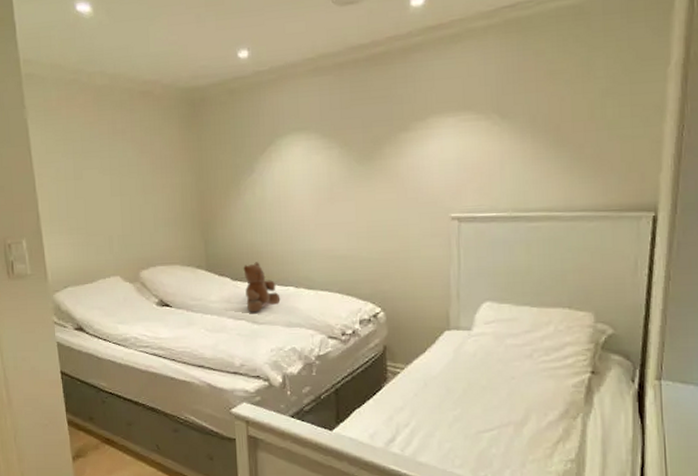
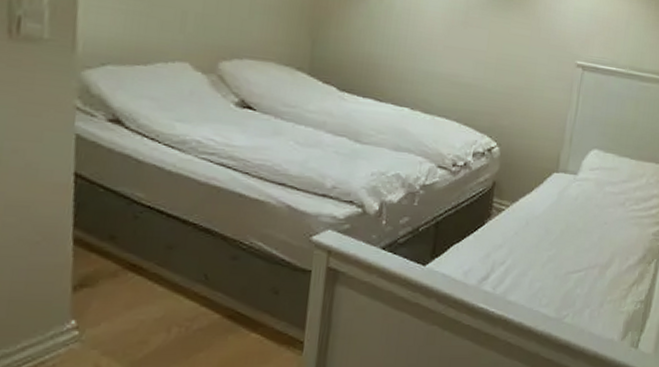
teddy bear: present [243,262,281,313] -> none [350,74,392,131]

